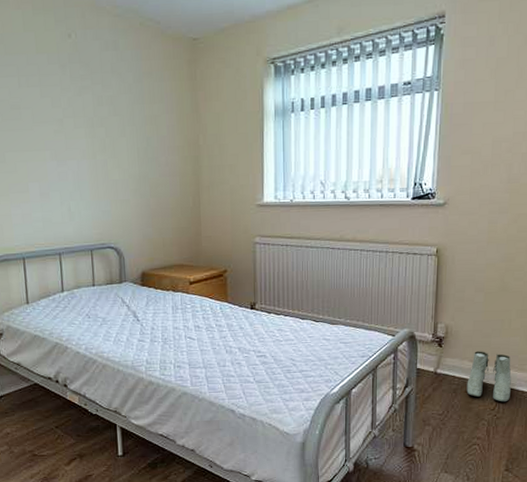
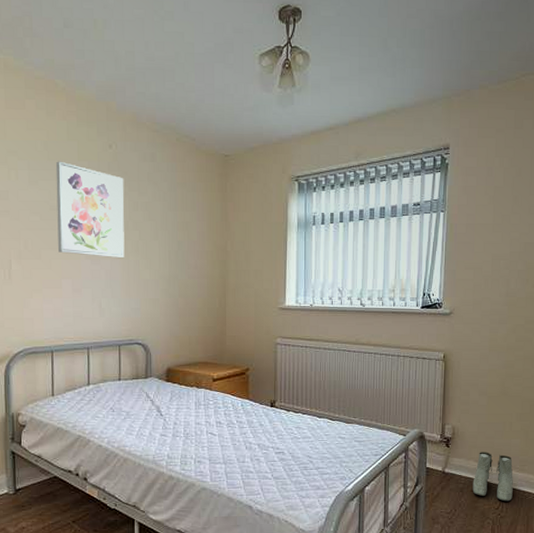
wall art: none [13,55,92,158] -> present [55,161,125,257]

